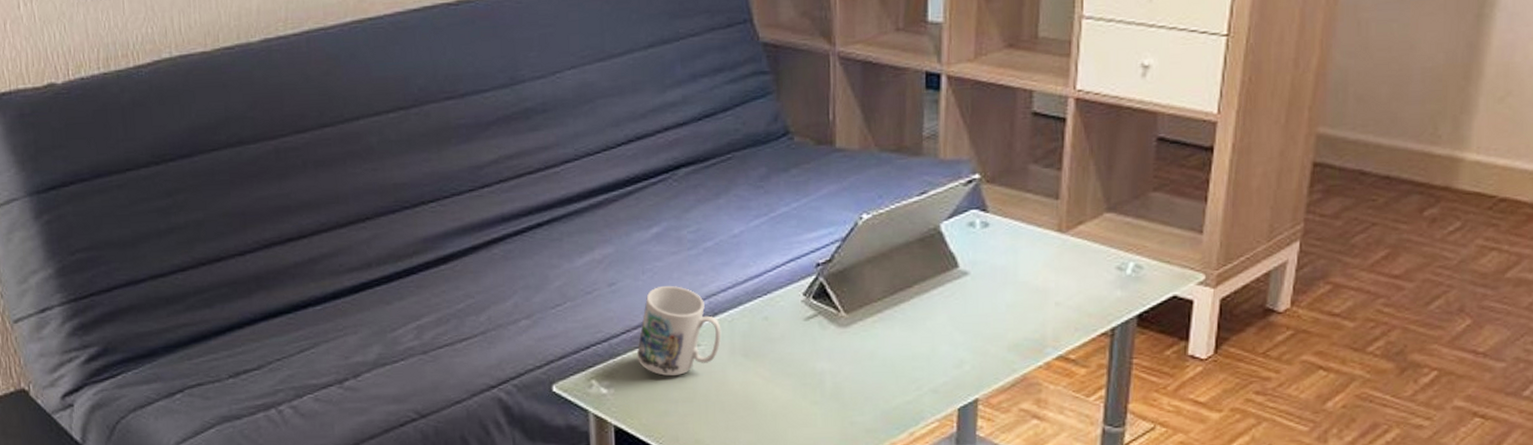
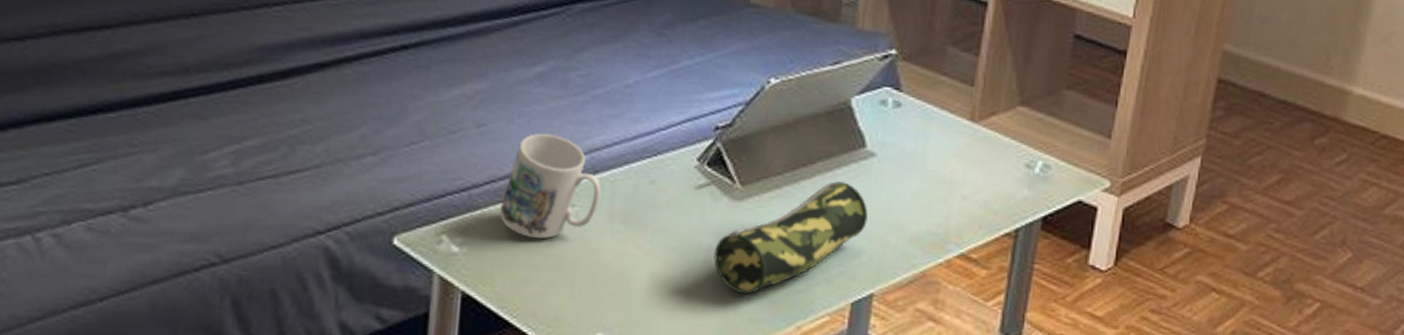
pencil case: none [827,301,966,409] -> present [714,181,868,295]

